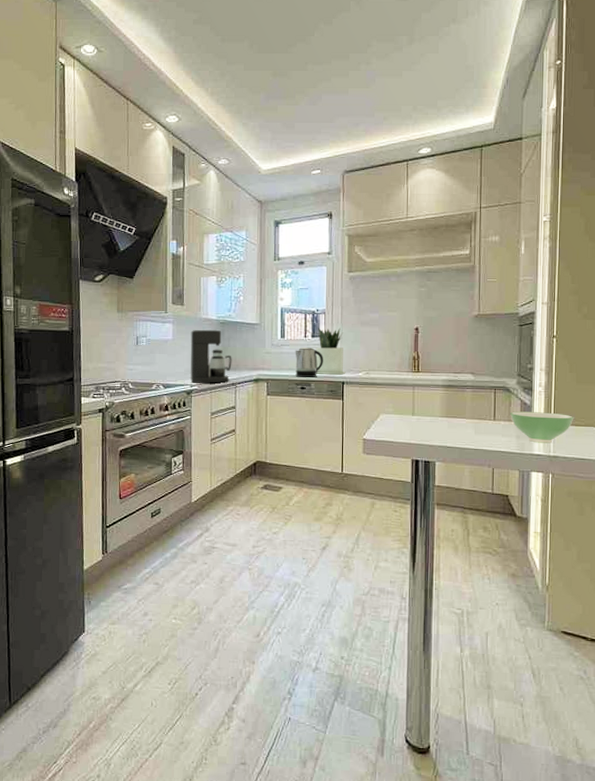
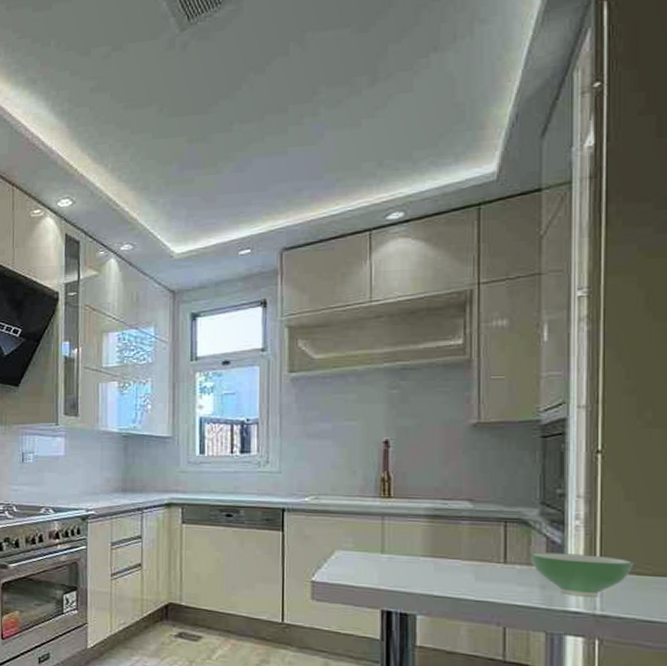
coffee maker: present [190,329,232,384] -> none [86,444,138,509]
kettle: present [295,347,324,377] -> none [218,465,257,503]
planter: present [315,327,346,376] -> none [246,441,287,501]

